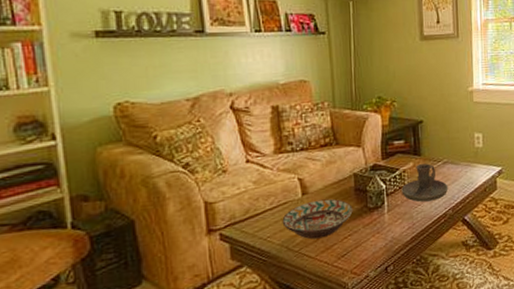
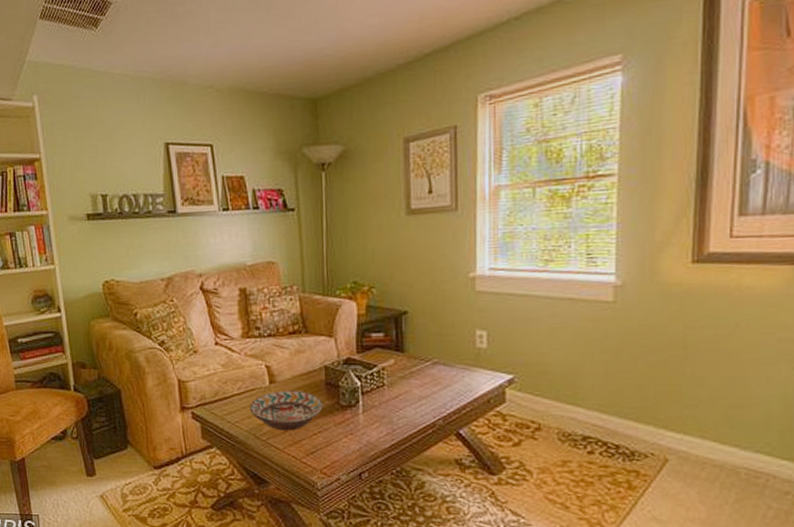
candle holder: present [401,163,449,202] -> none [379,362,439,406]

